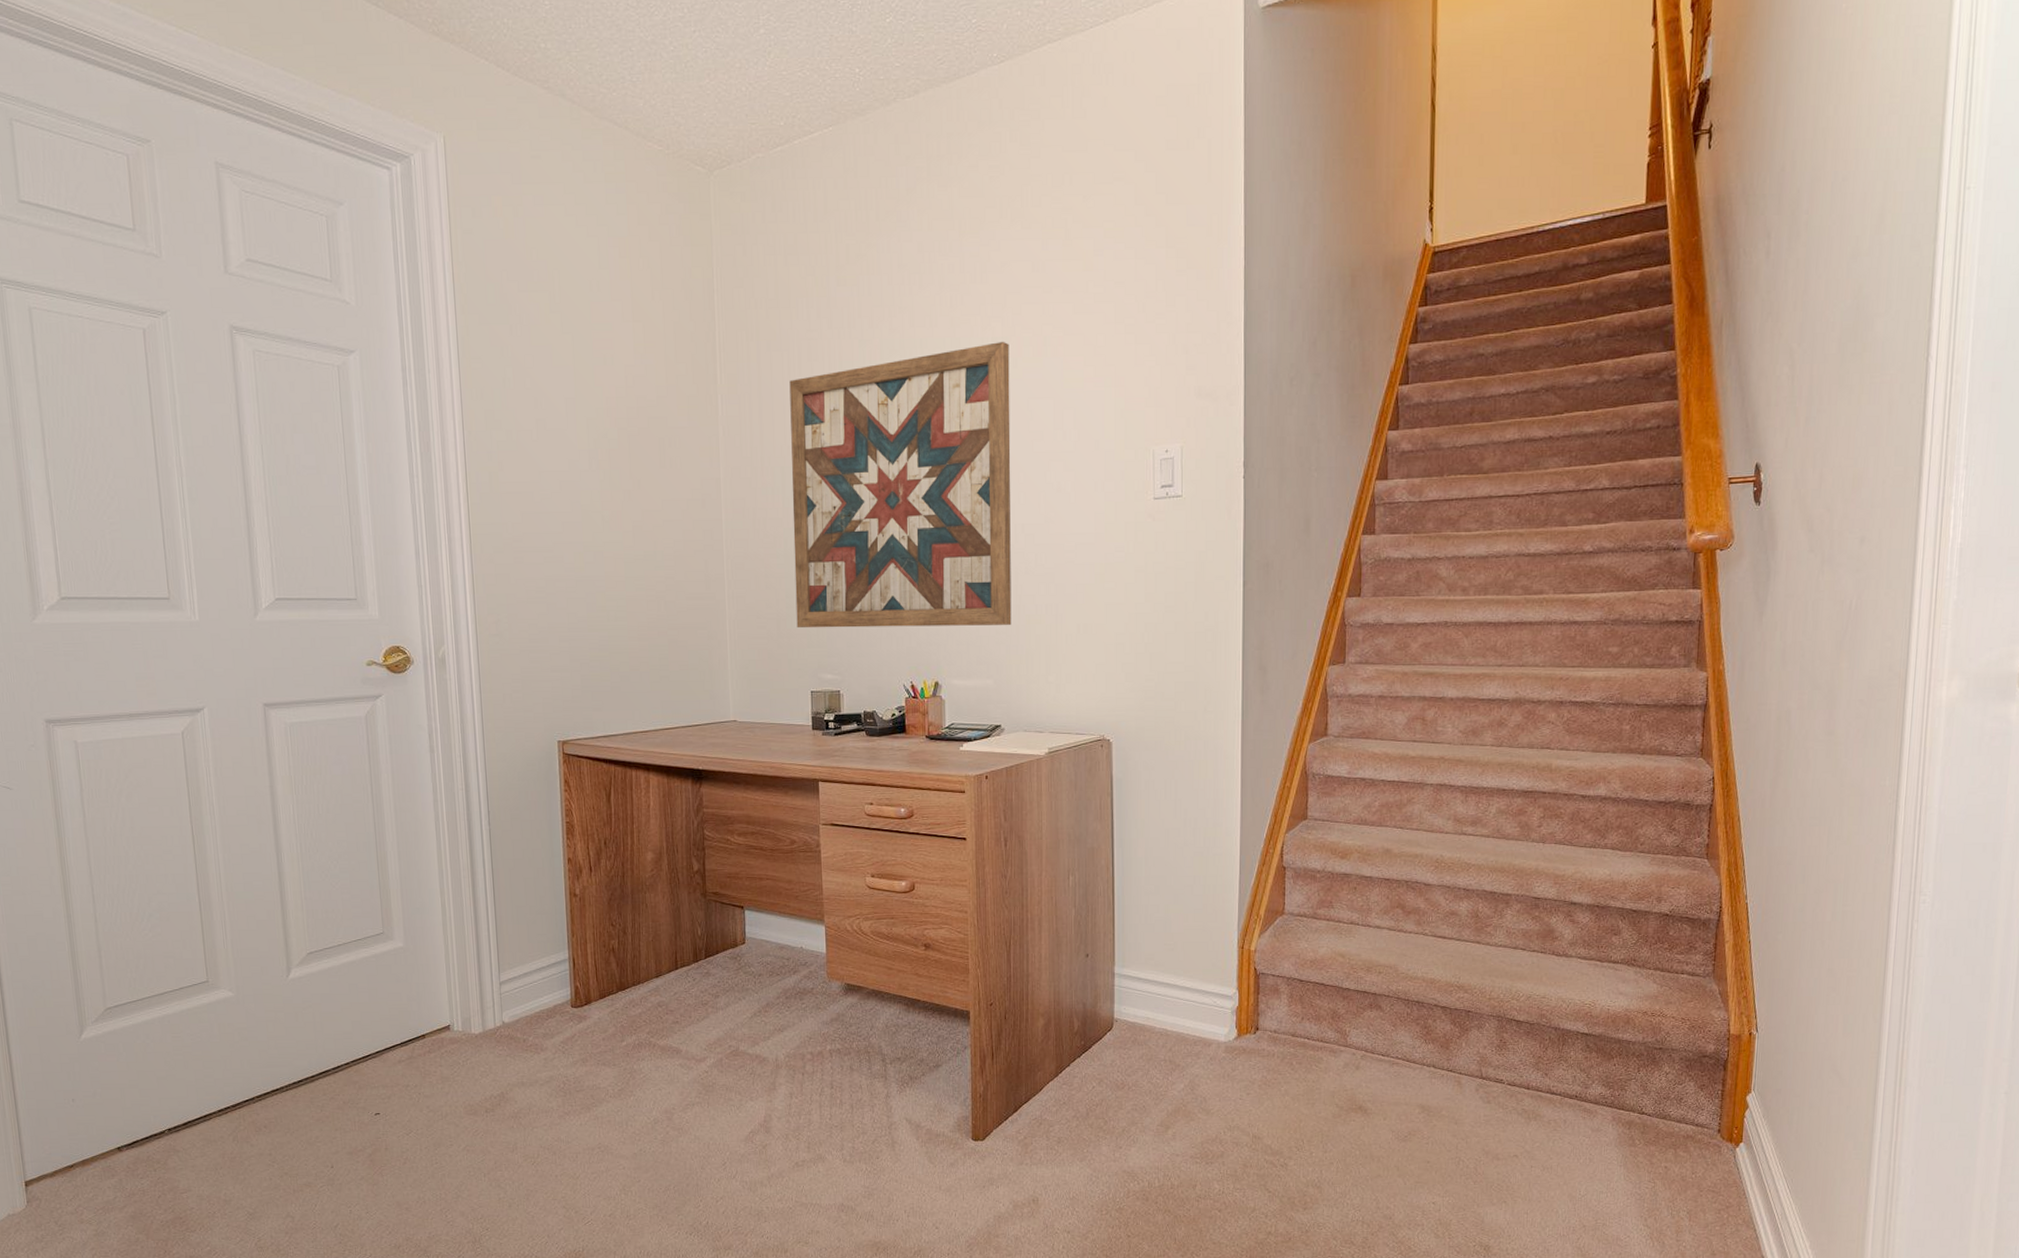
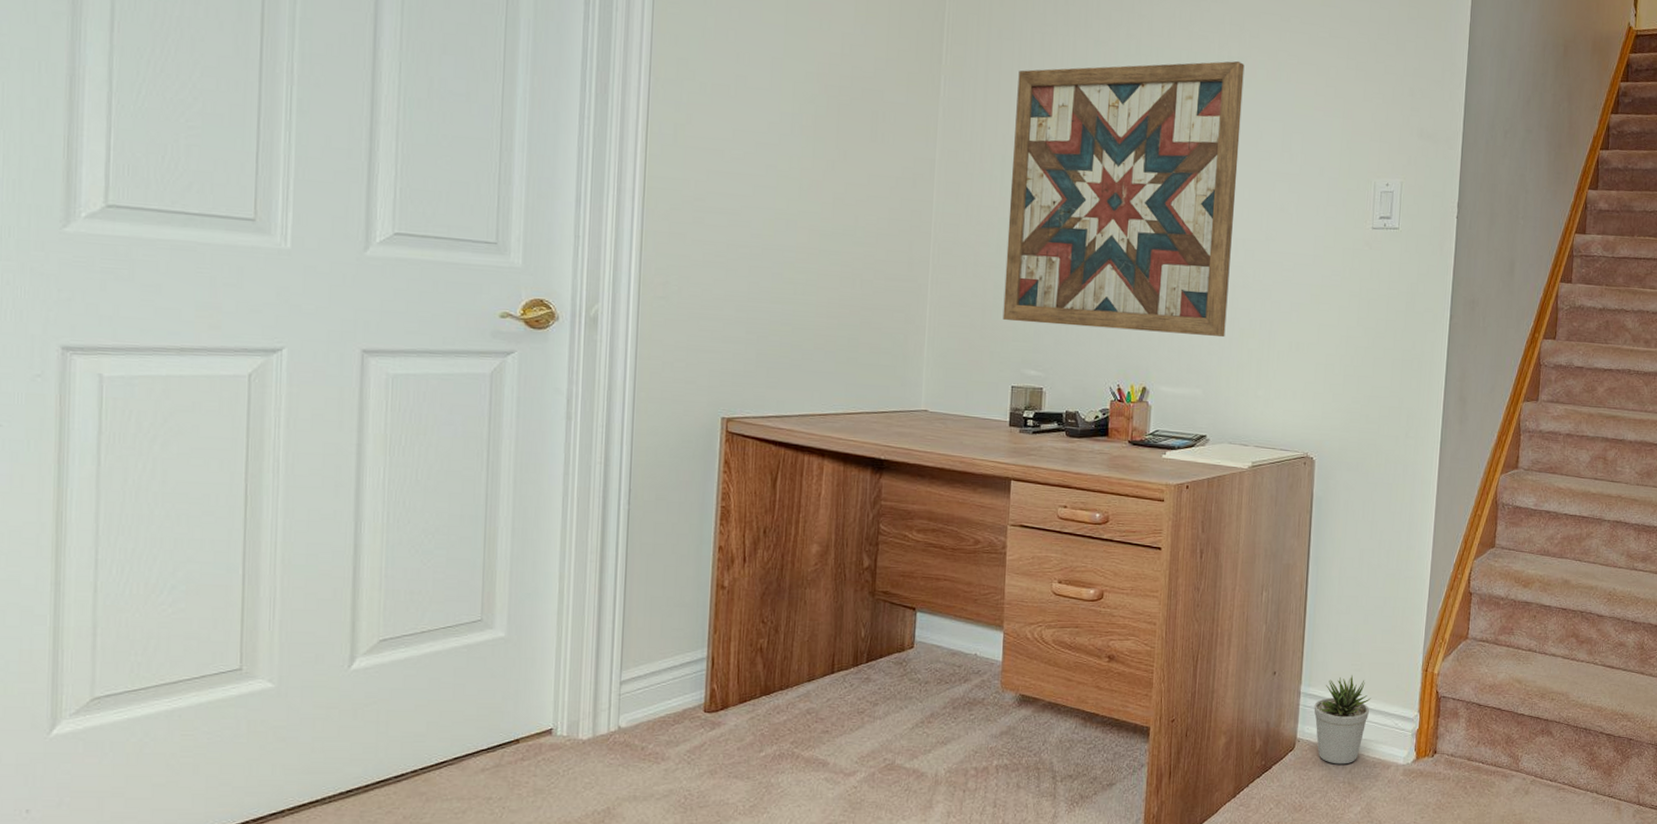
potted plant: none [1129,955,1187,1043] -> present [1314,675,1371,764]

